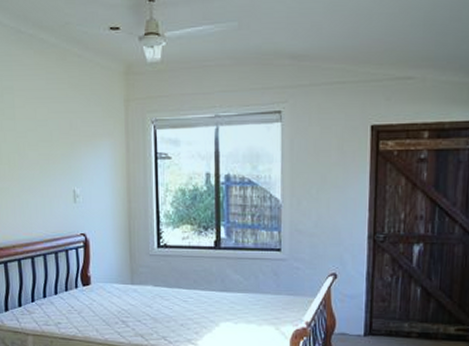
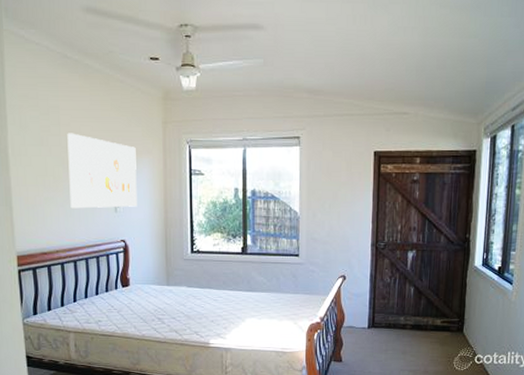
wall art: none [22,116,98,199] -> present [67,133,137,209]

